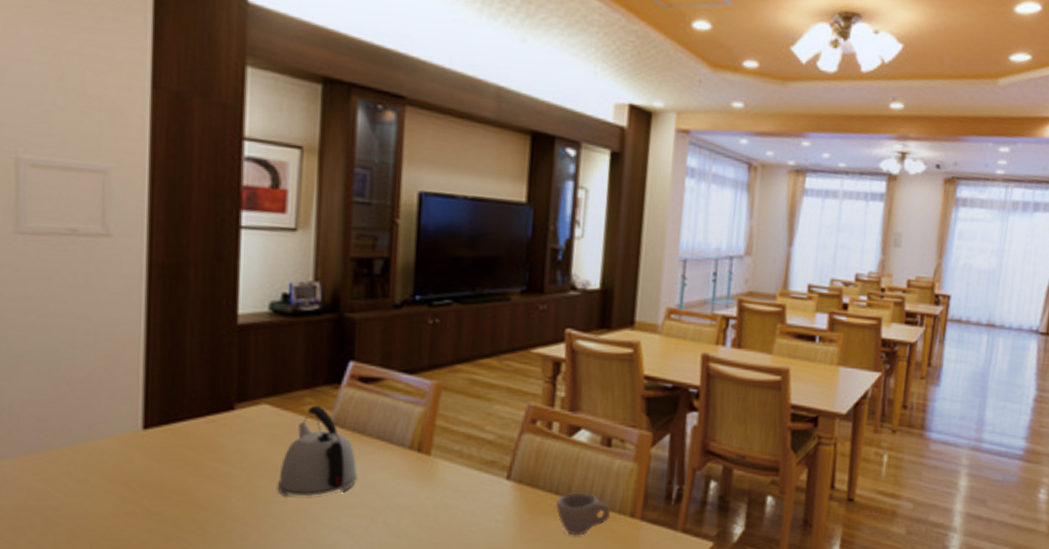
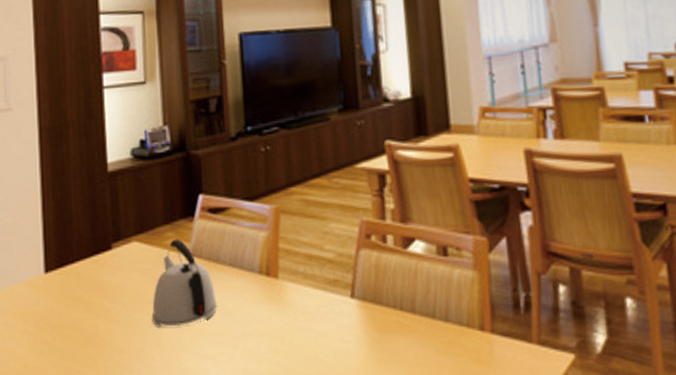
cup: present [556,492,611,536] -> none [403,306,459,354]

